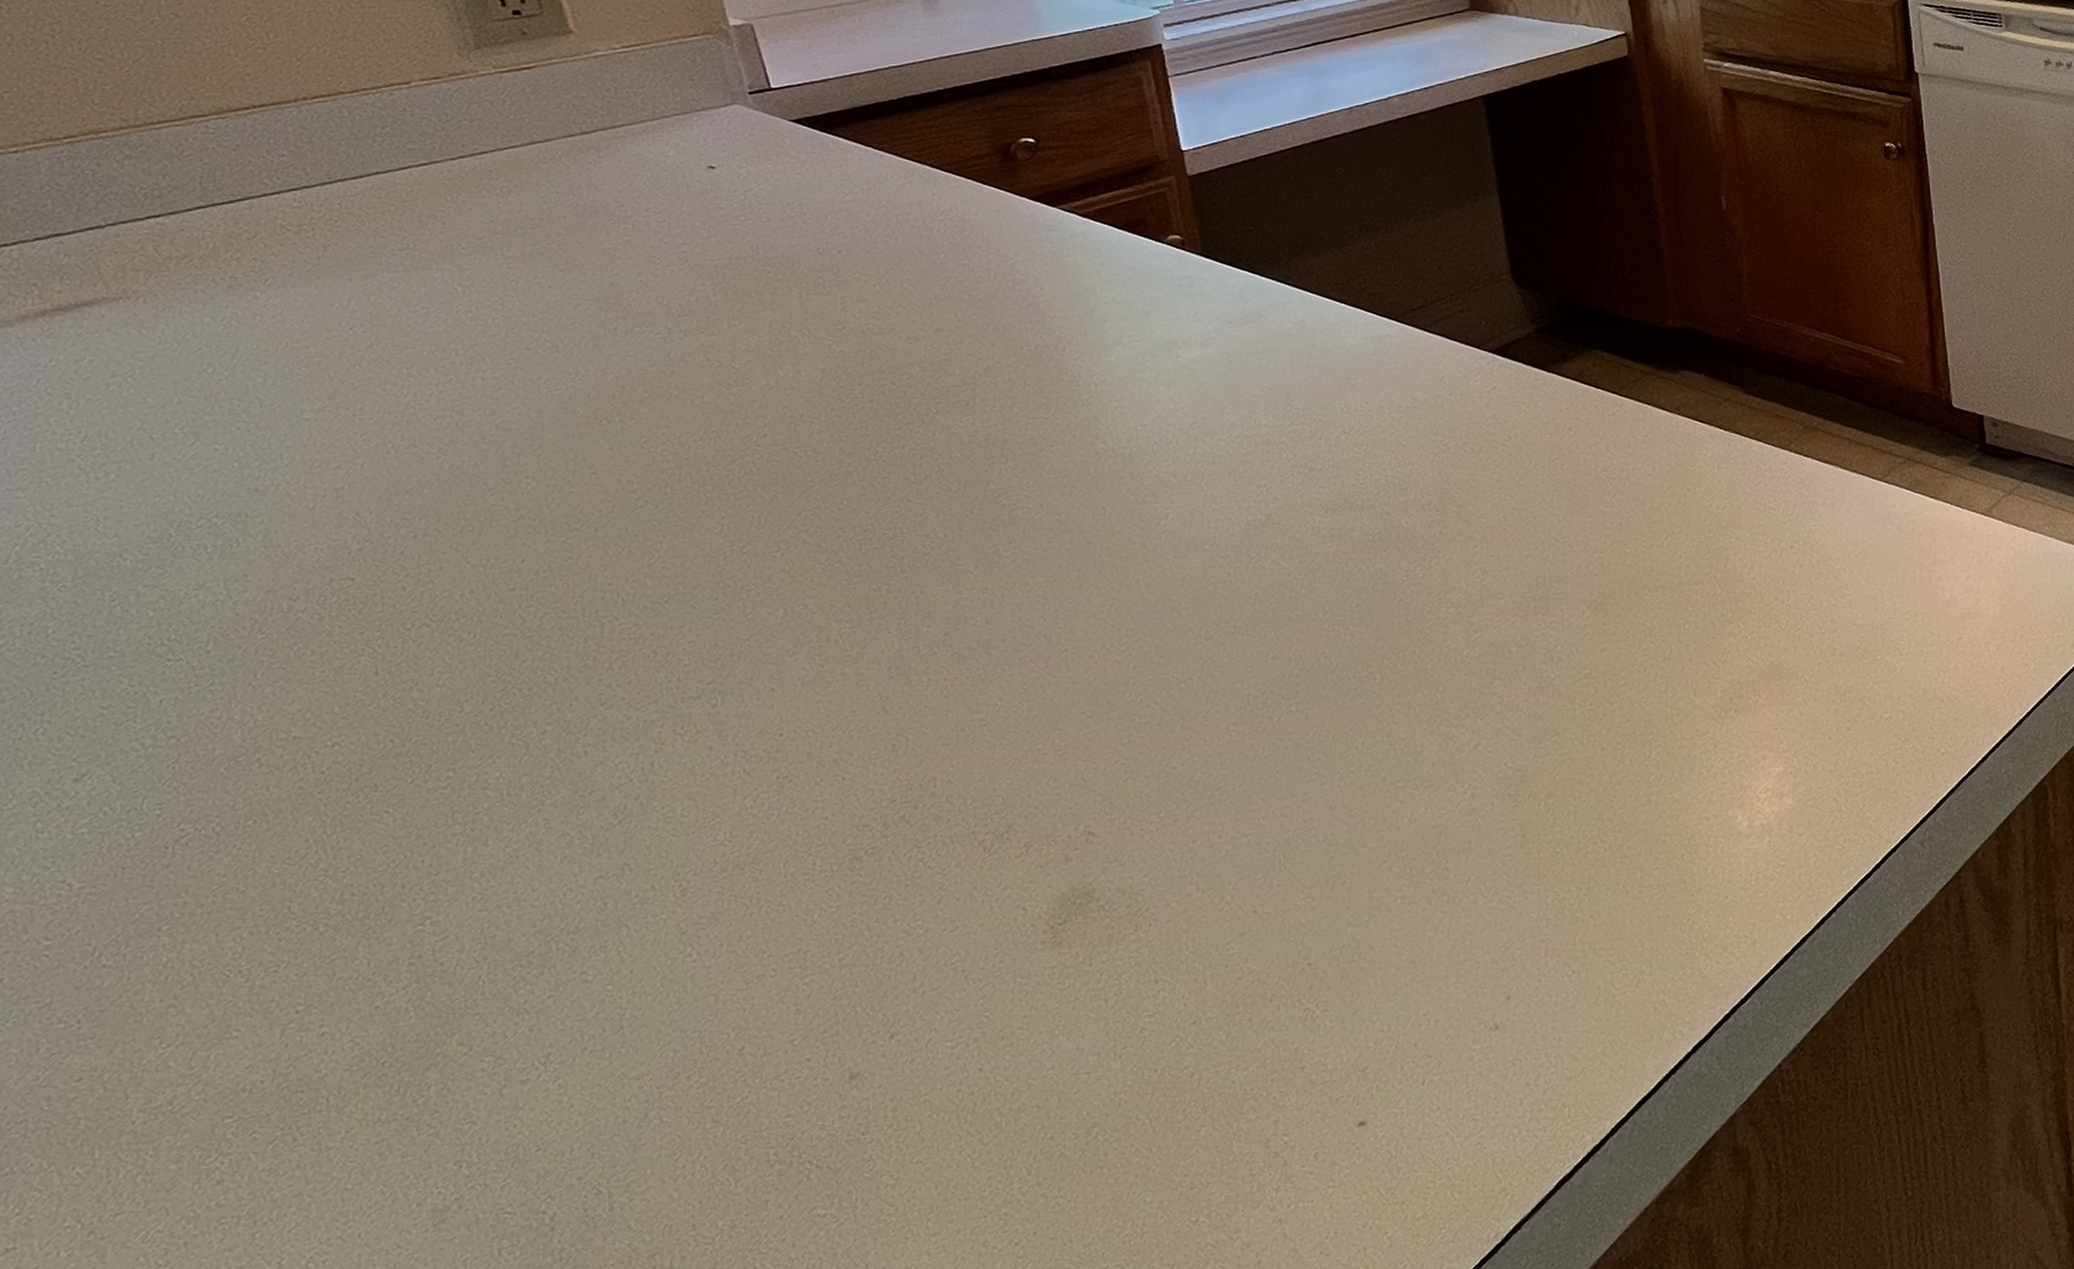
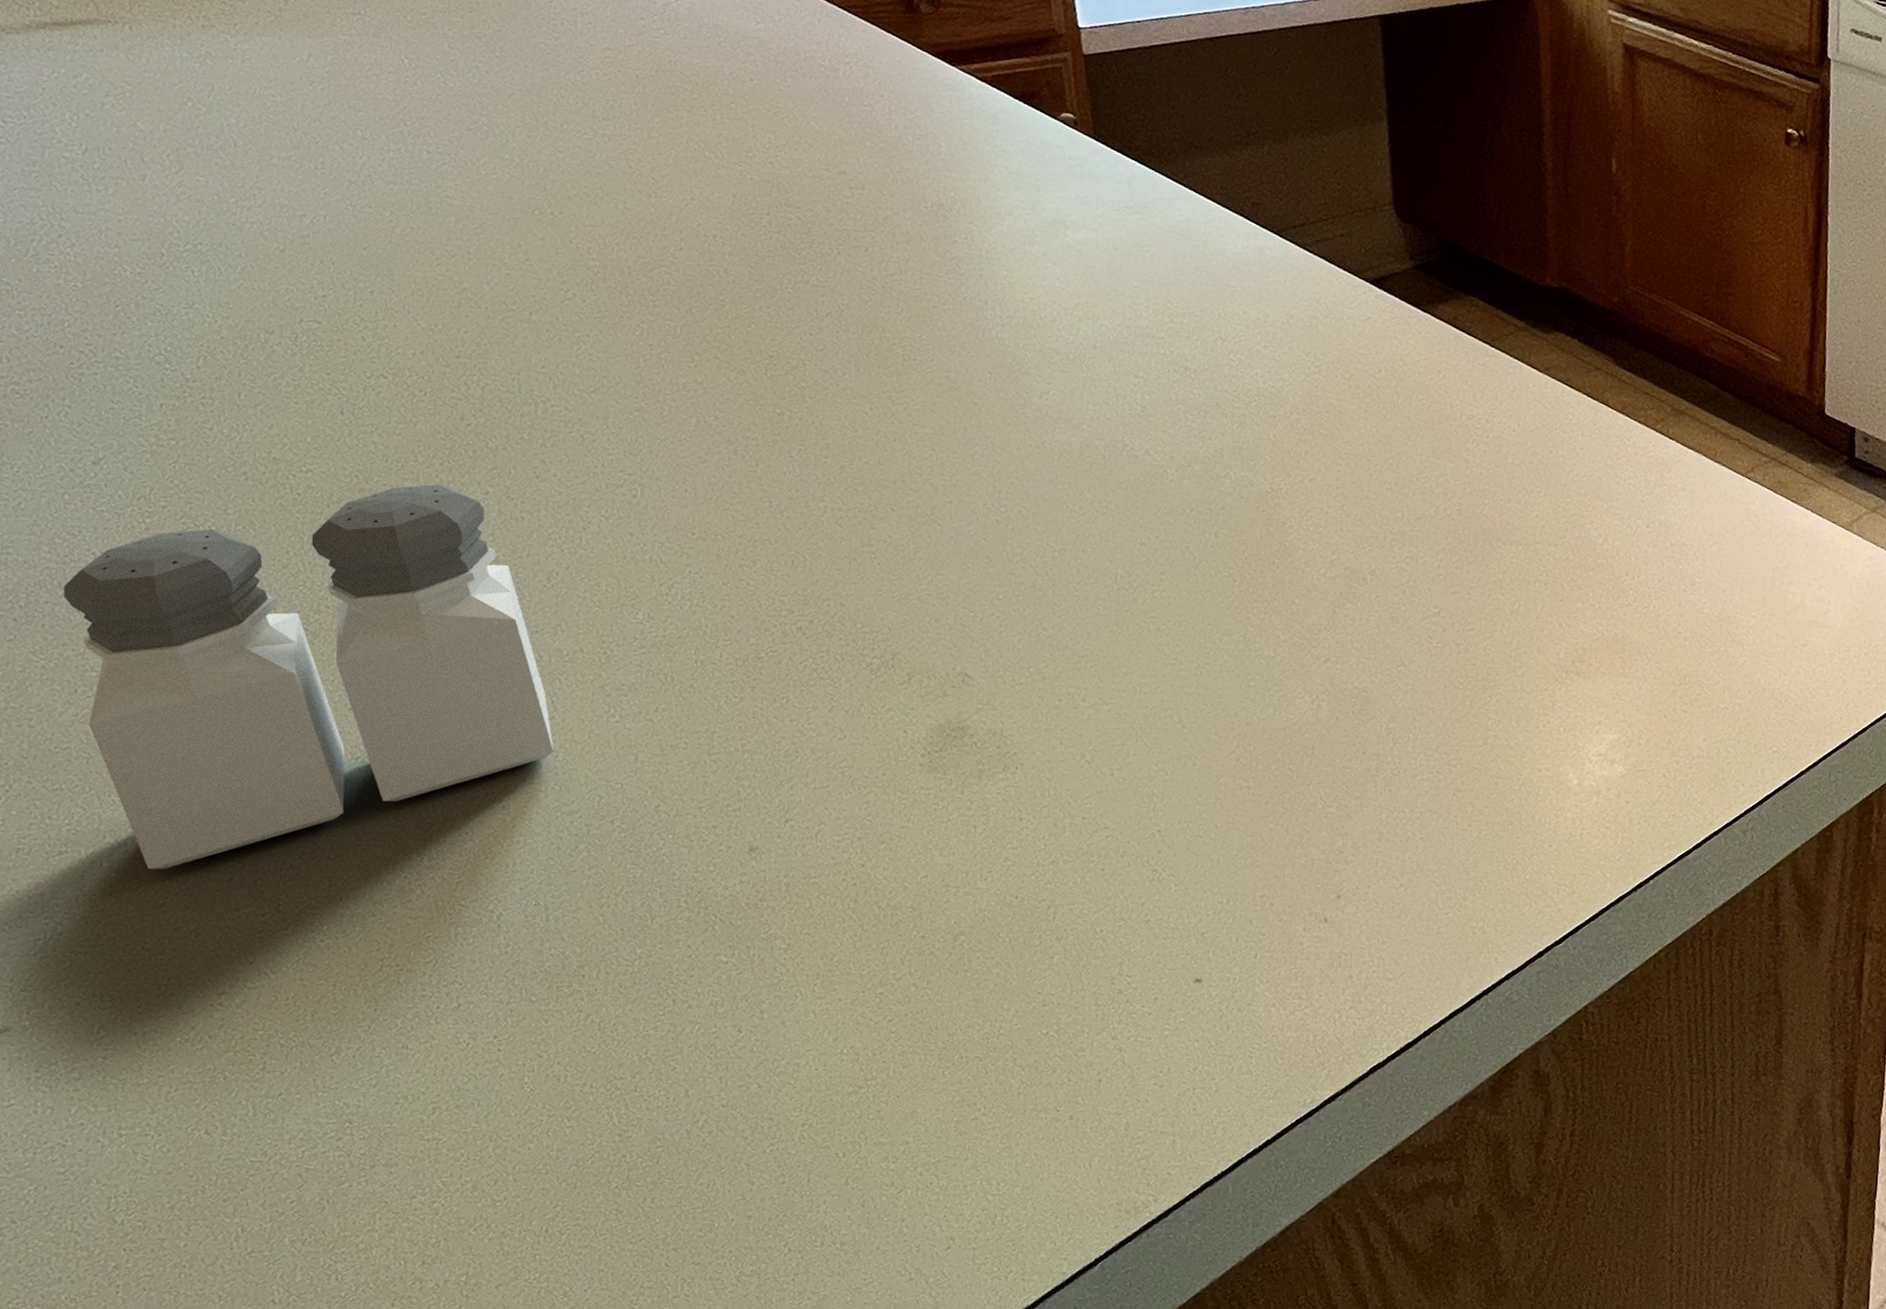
salt and pepper shaker: none [28,732,620,1249] -> present [63,484,554,870]

